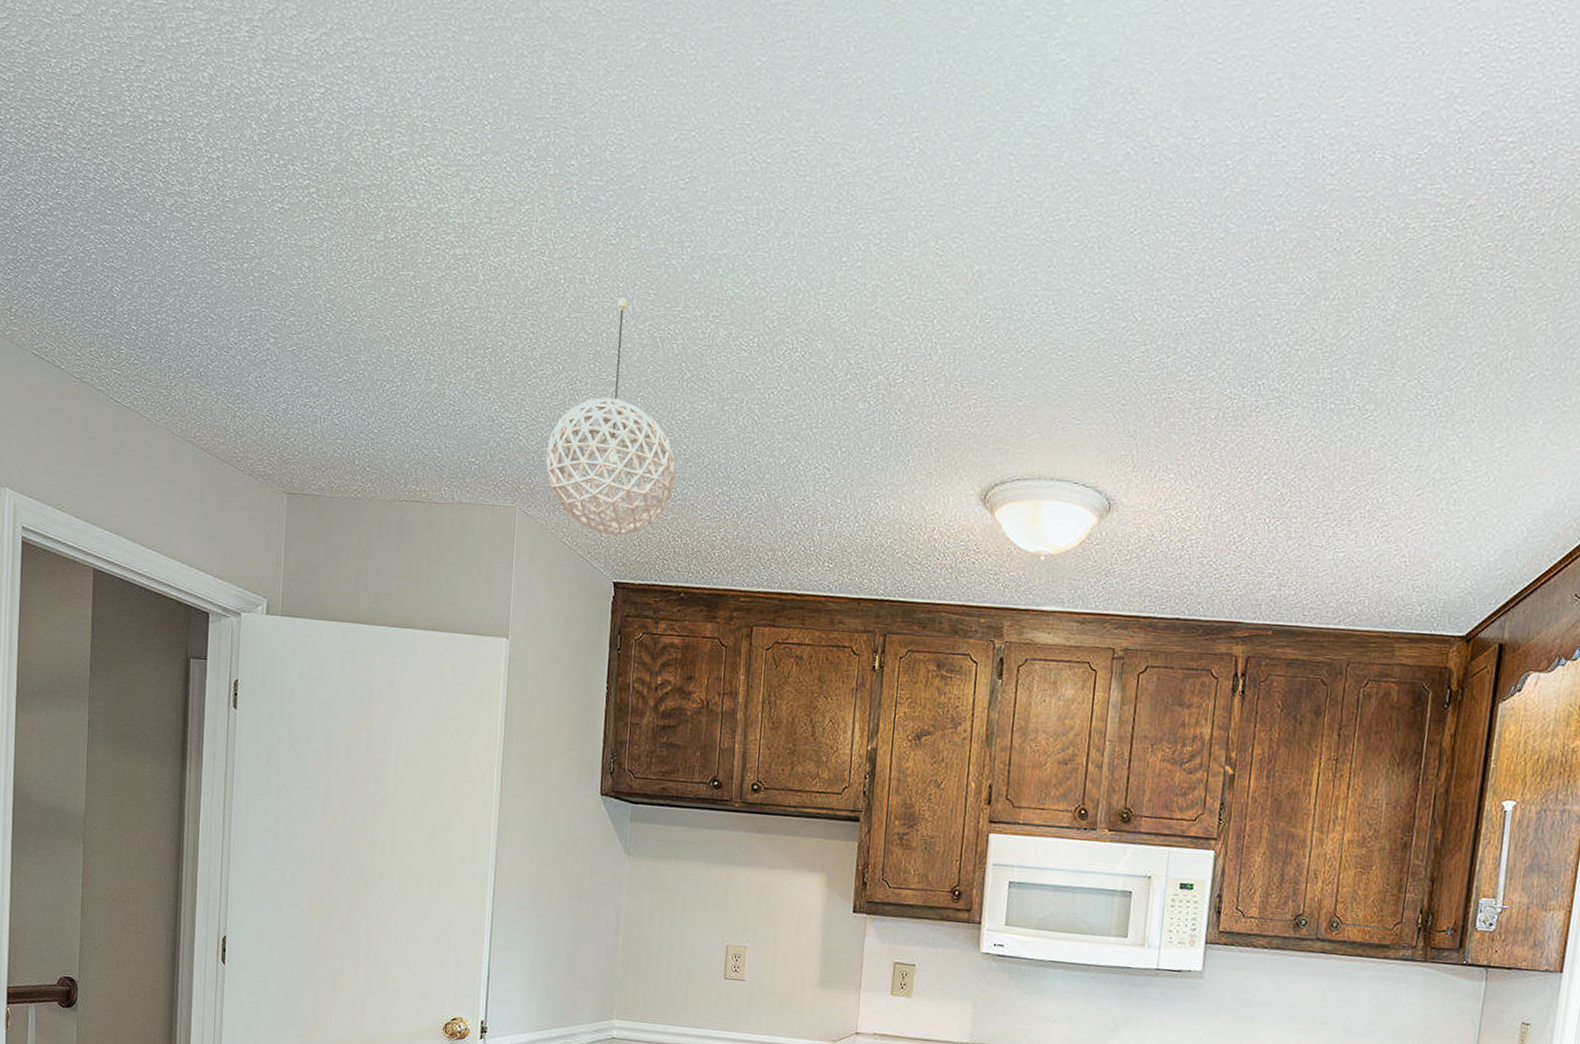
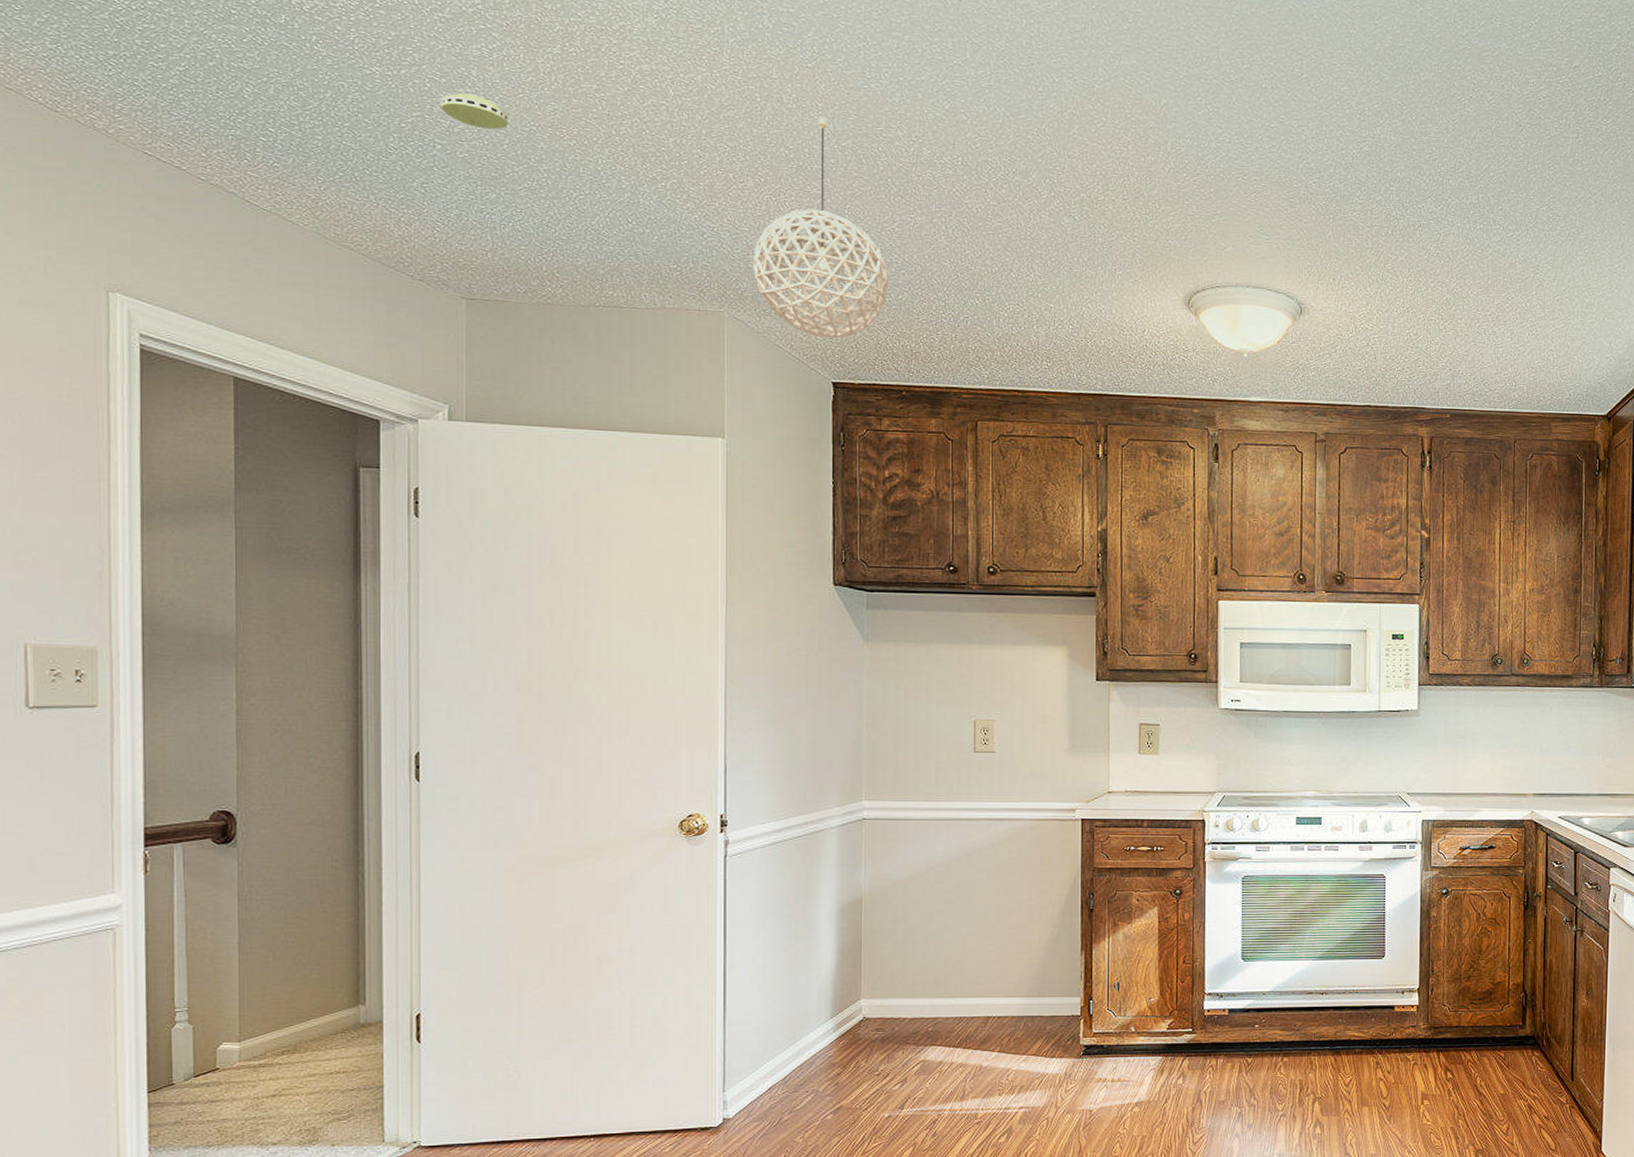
smoke detector: none [275,285,333,321] -> present [441,93,508,129]

